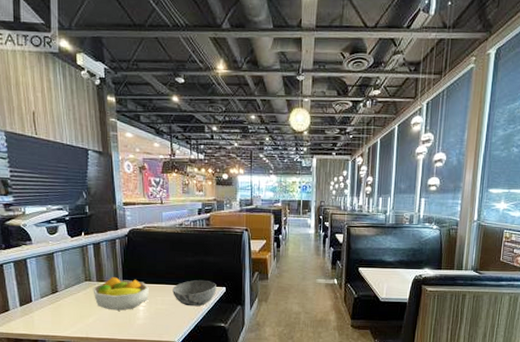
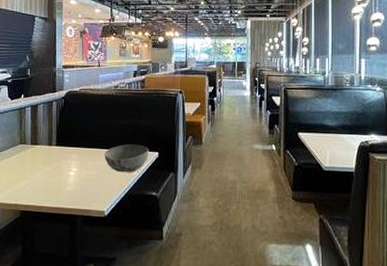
fruit bowl: present [93,277,149,311] -> none [26,140,81,176]

